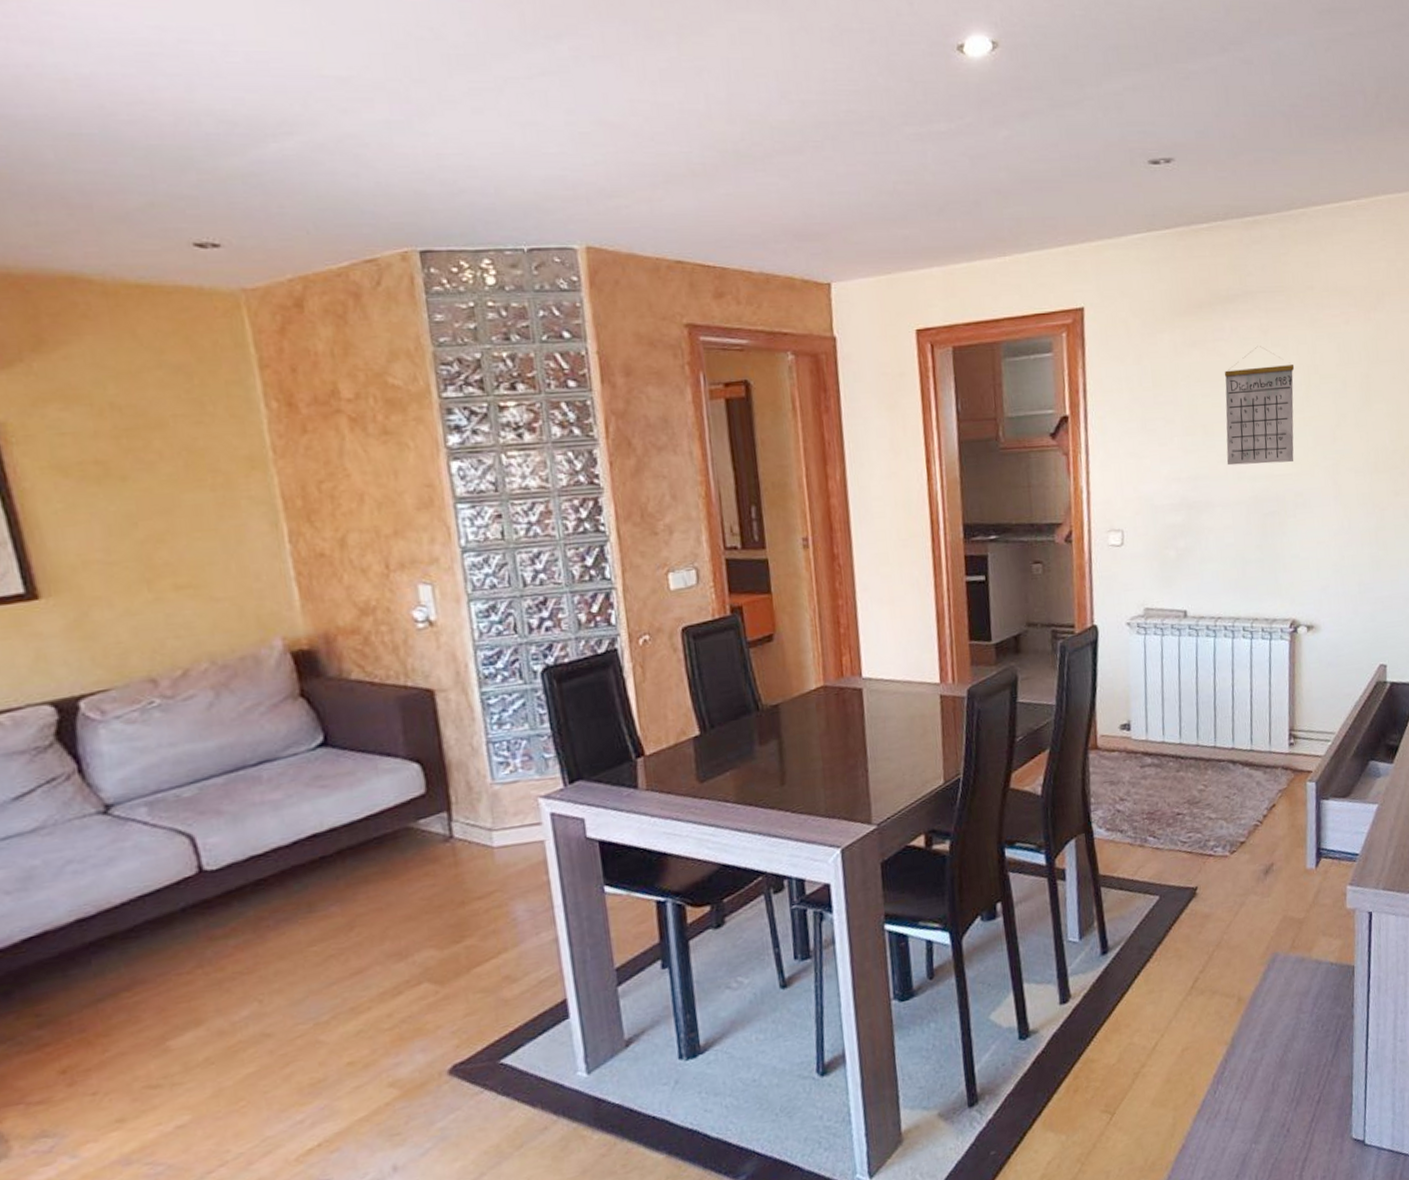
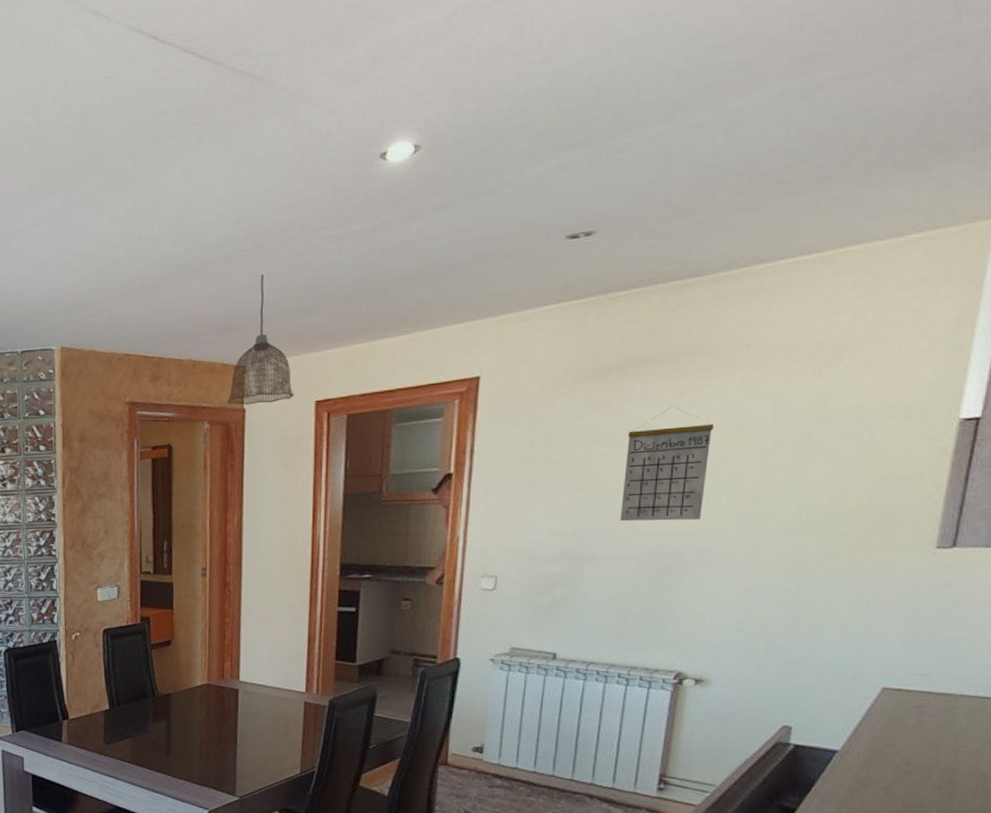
pendant lamp: none [813,172,891,332] -> present [227,274,294,405]

